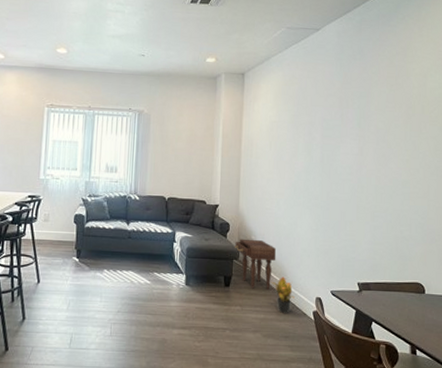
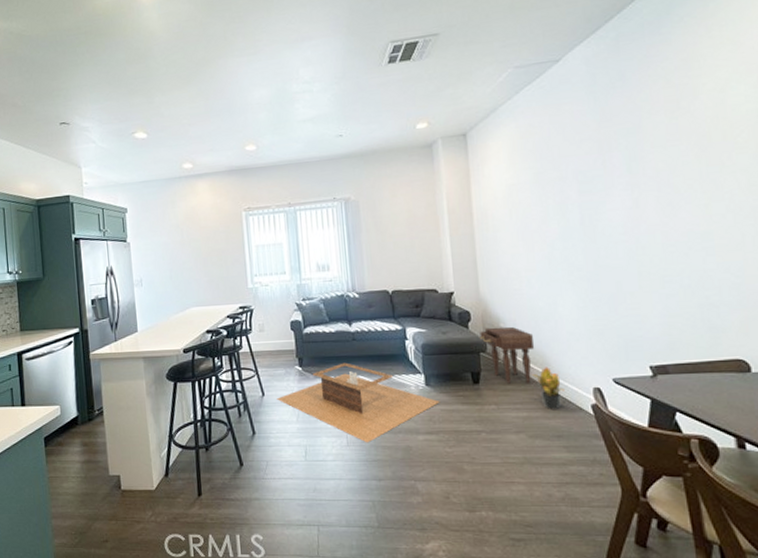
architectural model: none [51,258,196,334] -> present [277,362,440,443]

